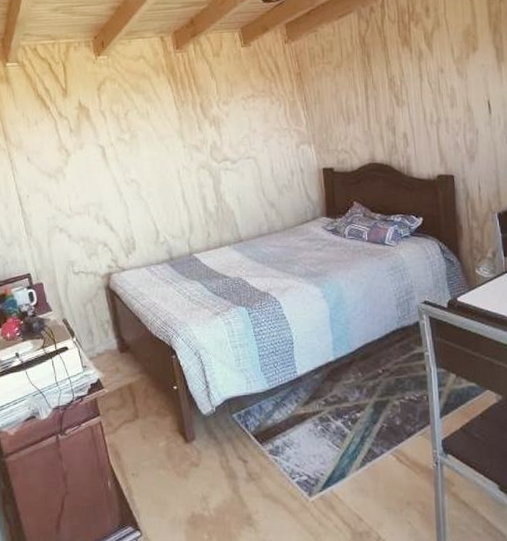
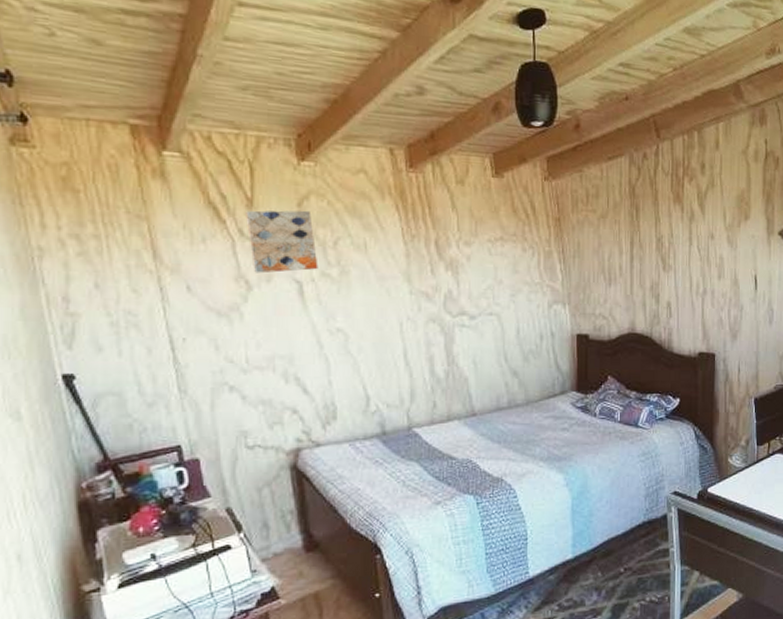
wall art: none [62,92,115,143] -> present [246,210,318,274]

